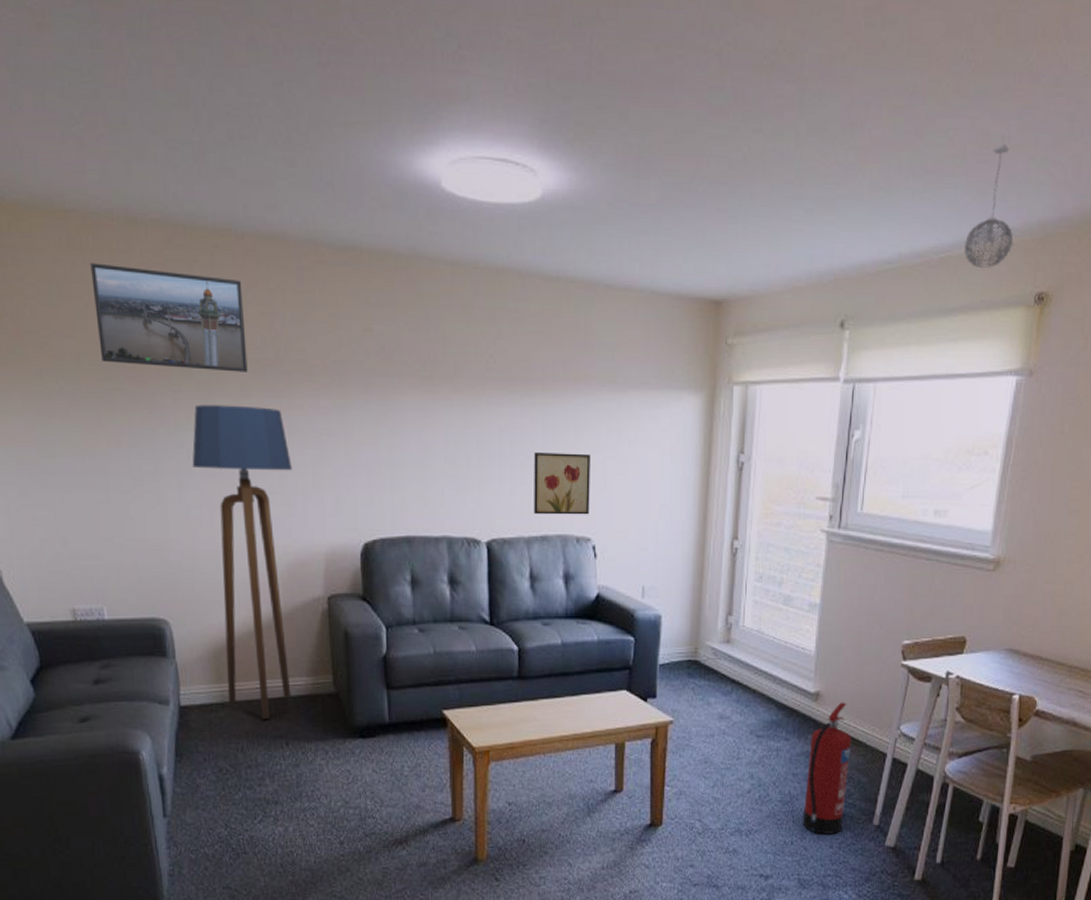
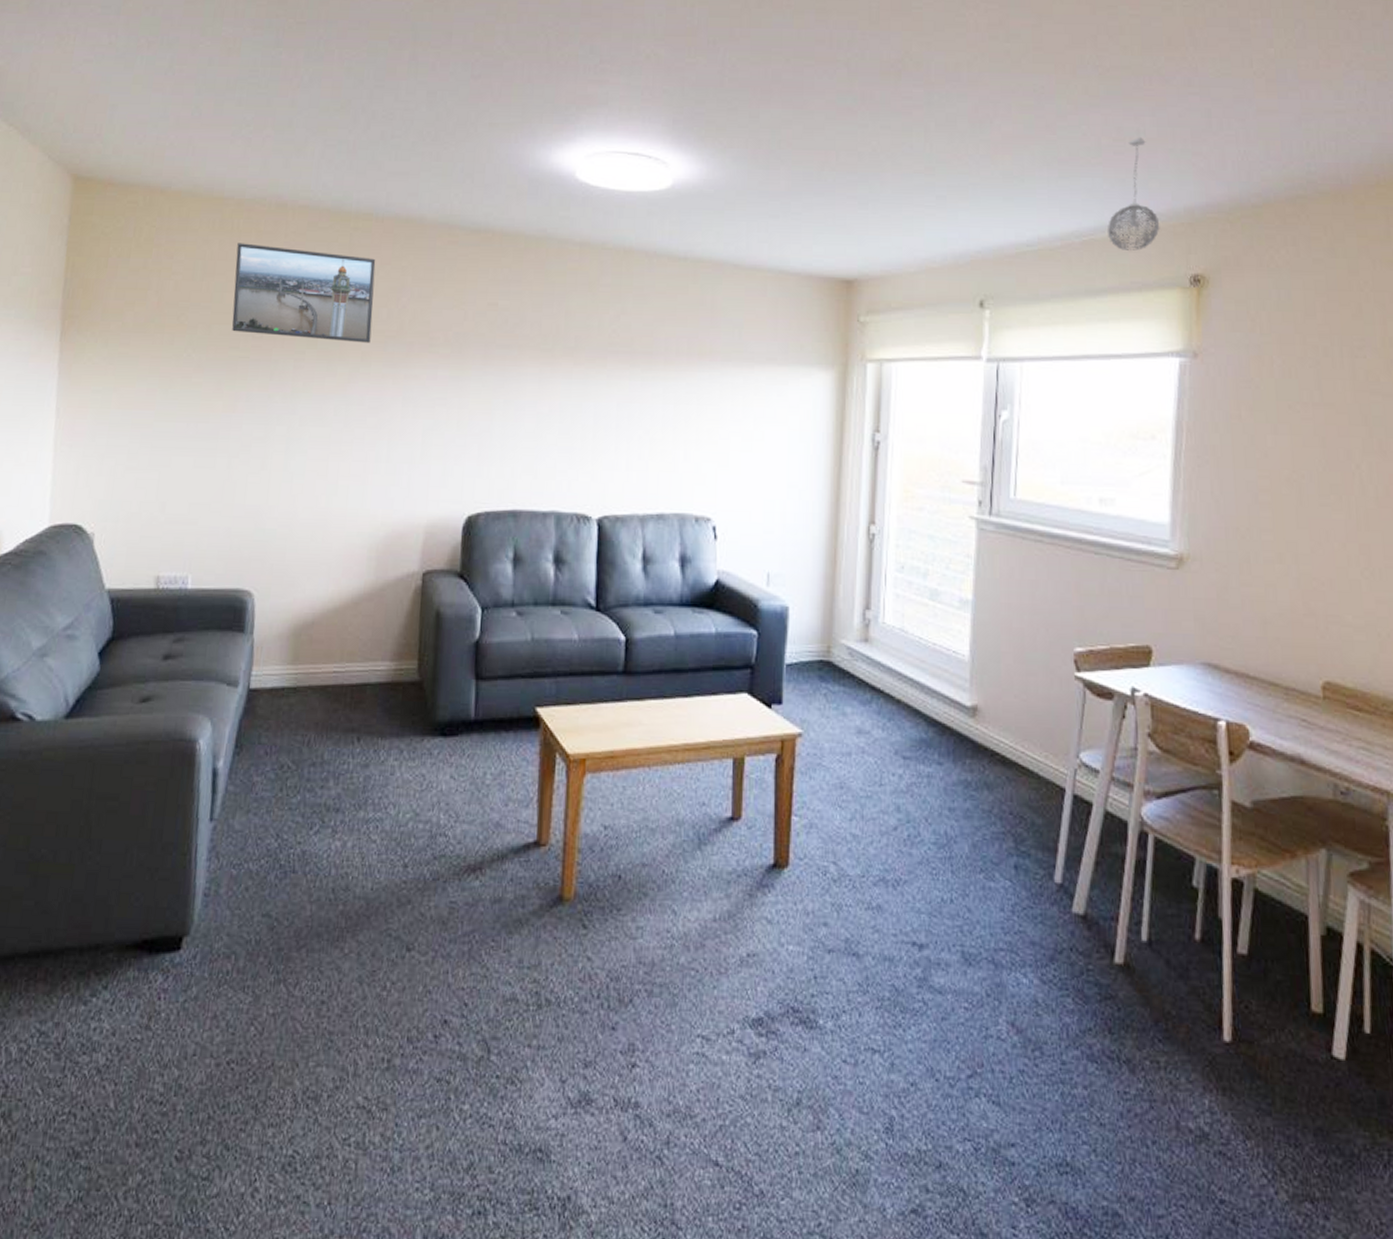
floor lamp: present [192,405,292,719] -> none [301,373,402,708]
wall art: present [534,451,590,515] -> none [650,425,713,493]
fire extinguisher: present [802,702,852,834] -> none [963,719,1020,892]

